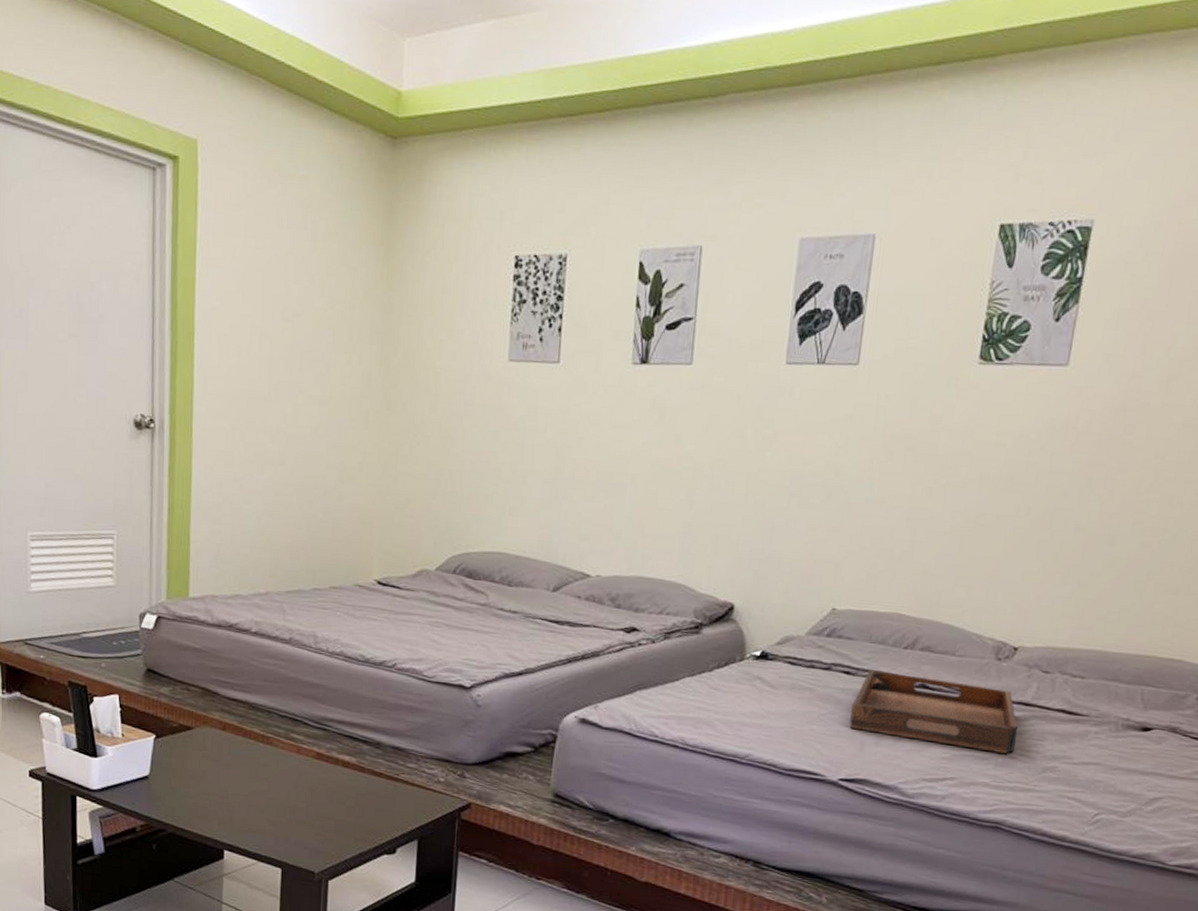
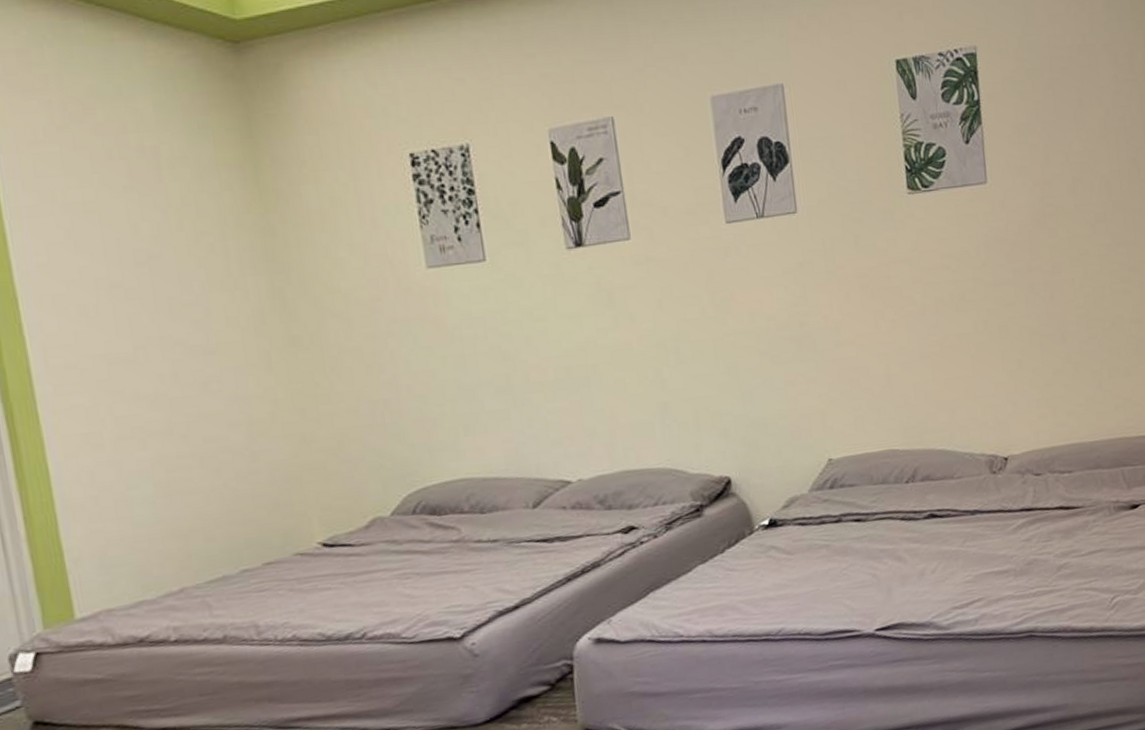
serving tray: present [849,670,1019,754] -> none [870,500,1028,576]

